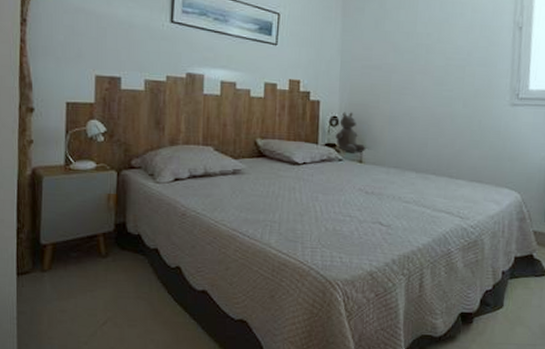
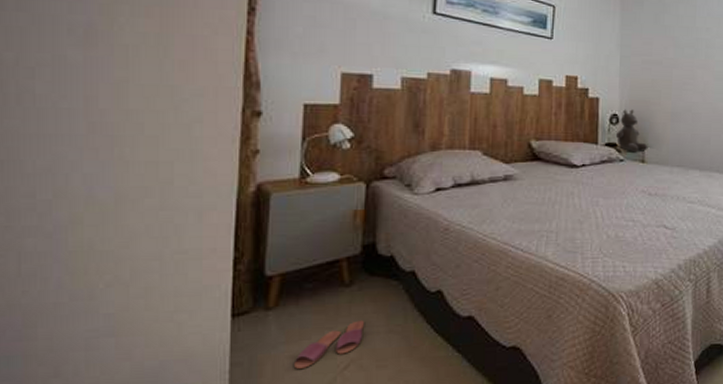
slippers: none [64,286,117,322] -> present [293,320,364,370]

